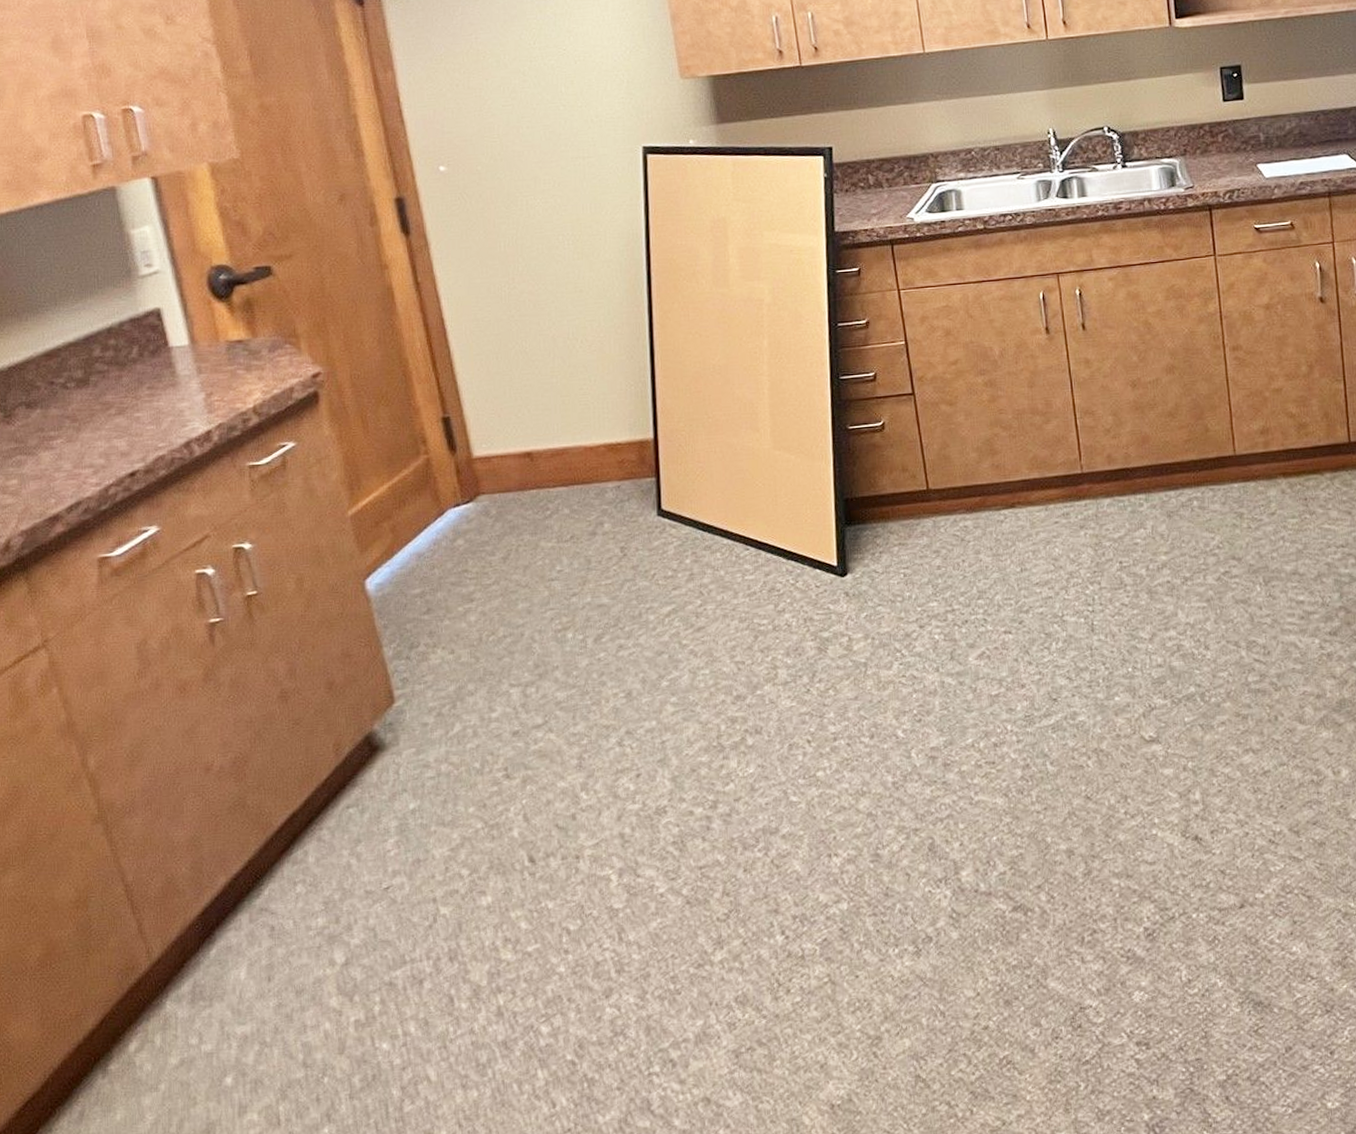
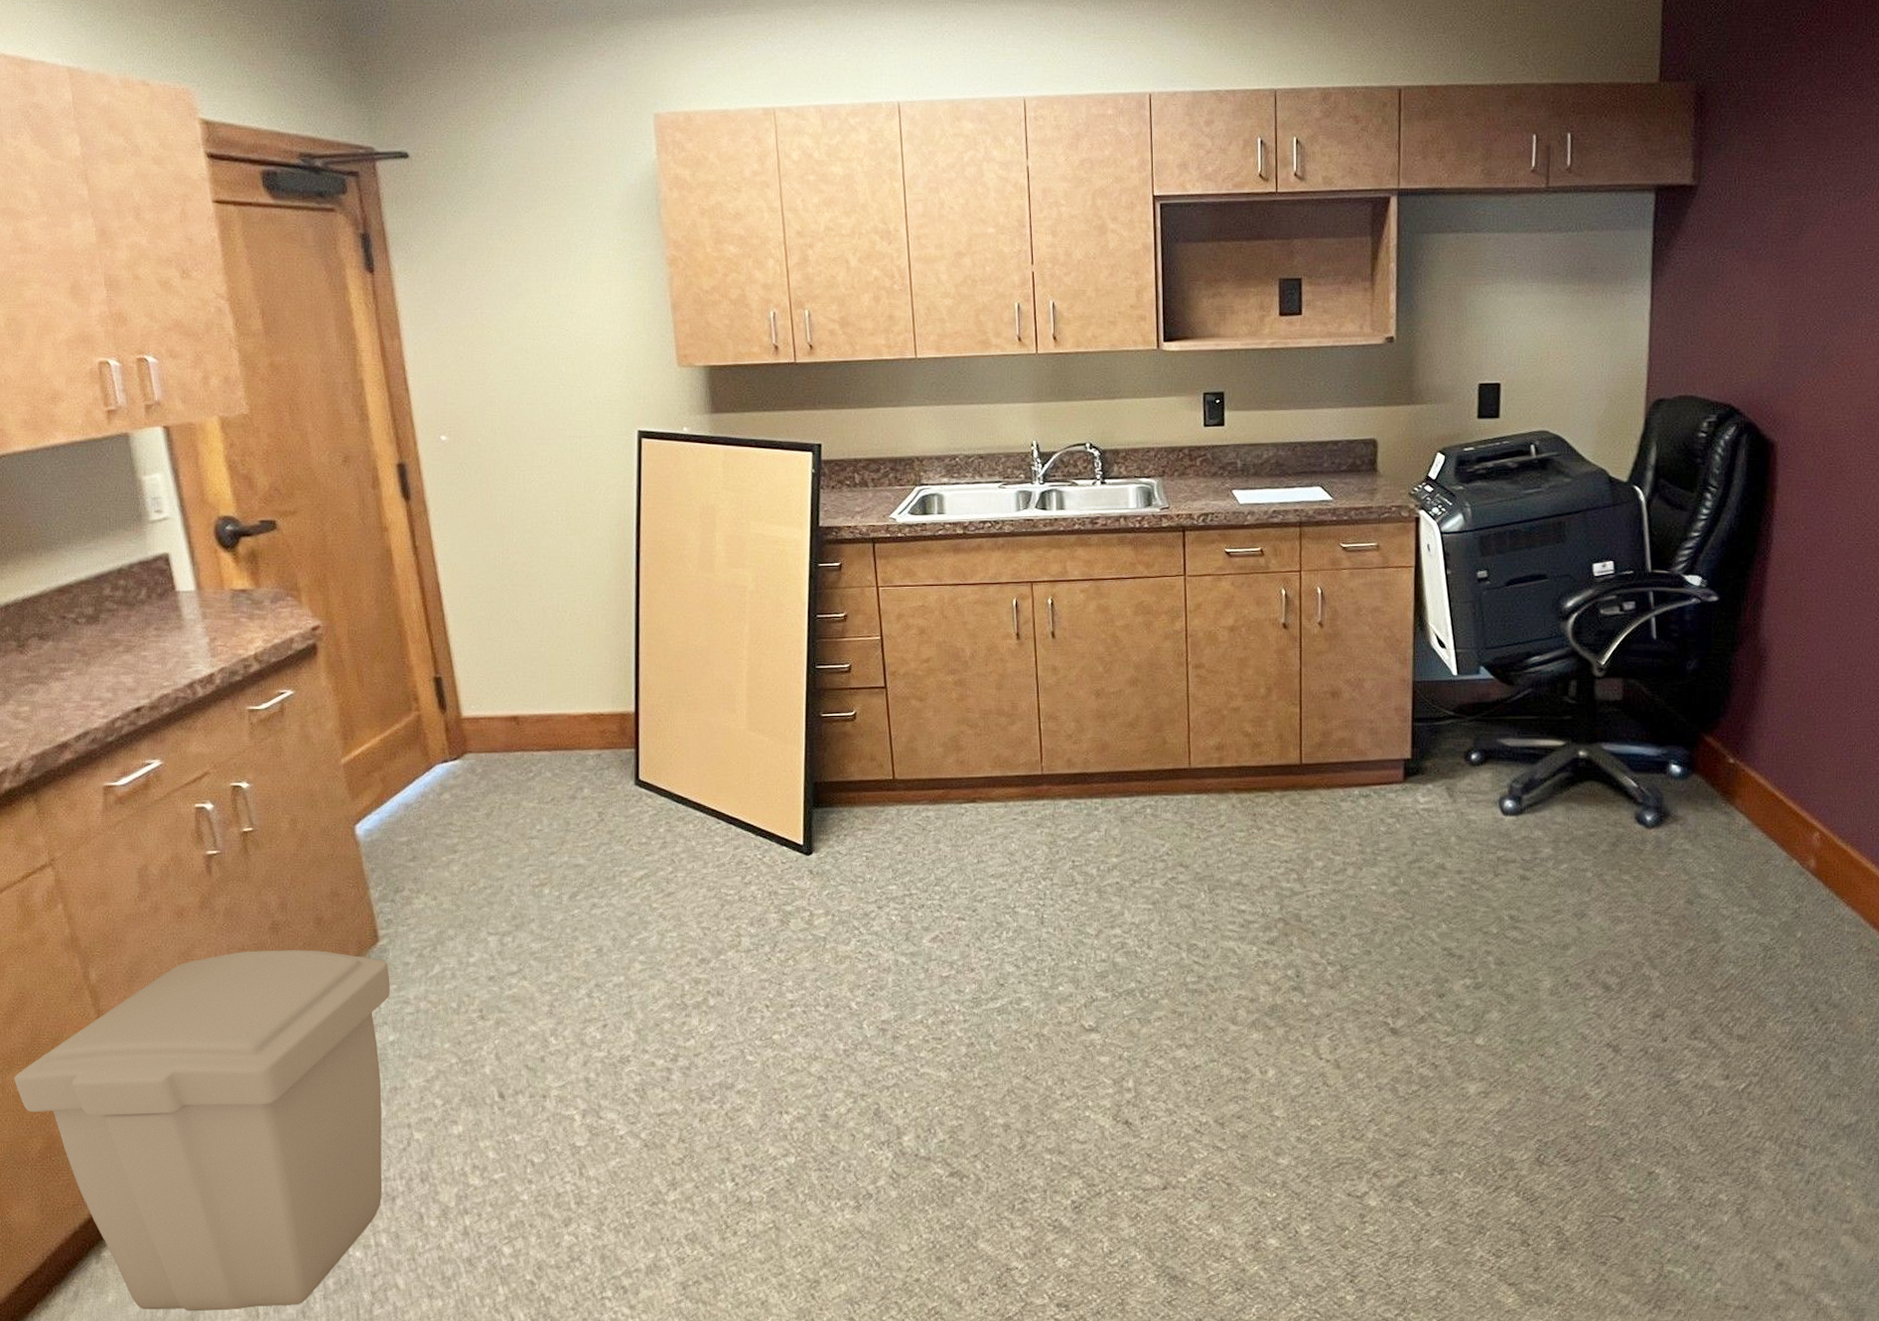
trash can: none [10,717,409,1126] -> present [14,950,390,1312]

